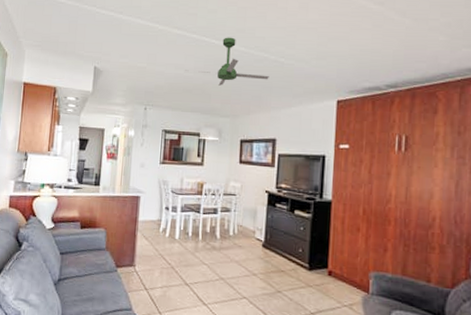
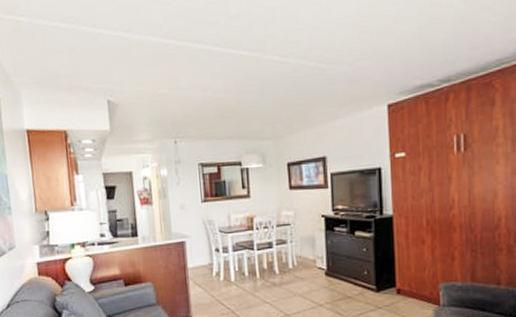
ceiling fan: present [185,37,269,86] -> none [214,45,310,104]

